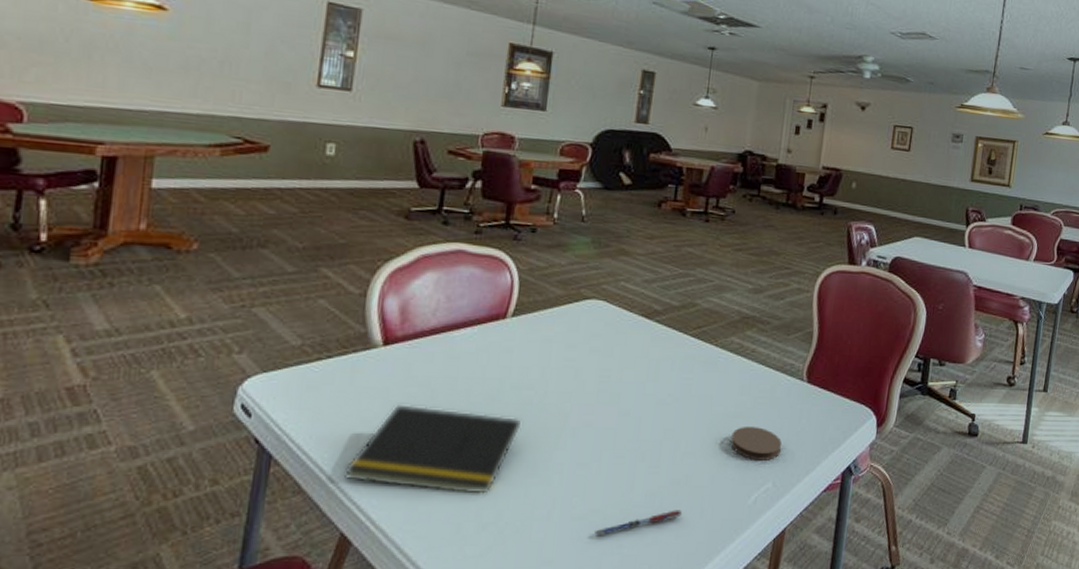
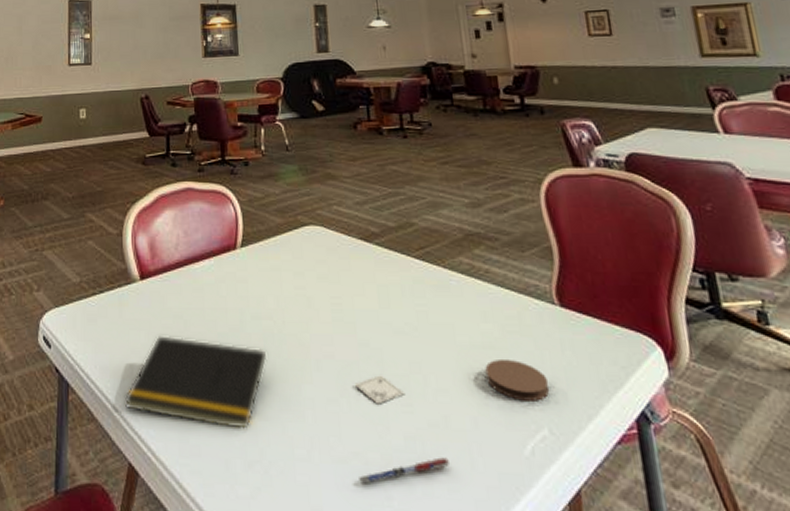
hazard label: none [608,441,655,467] -> present [355,375,405,405]

